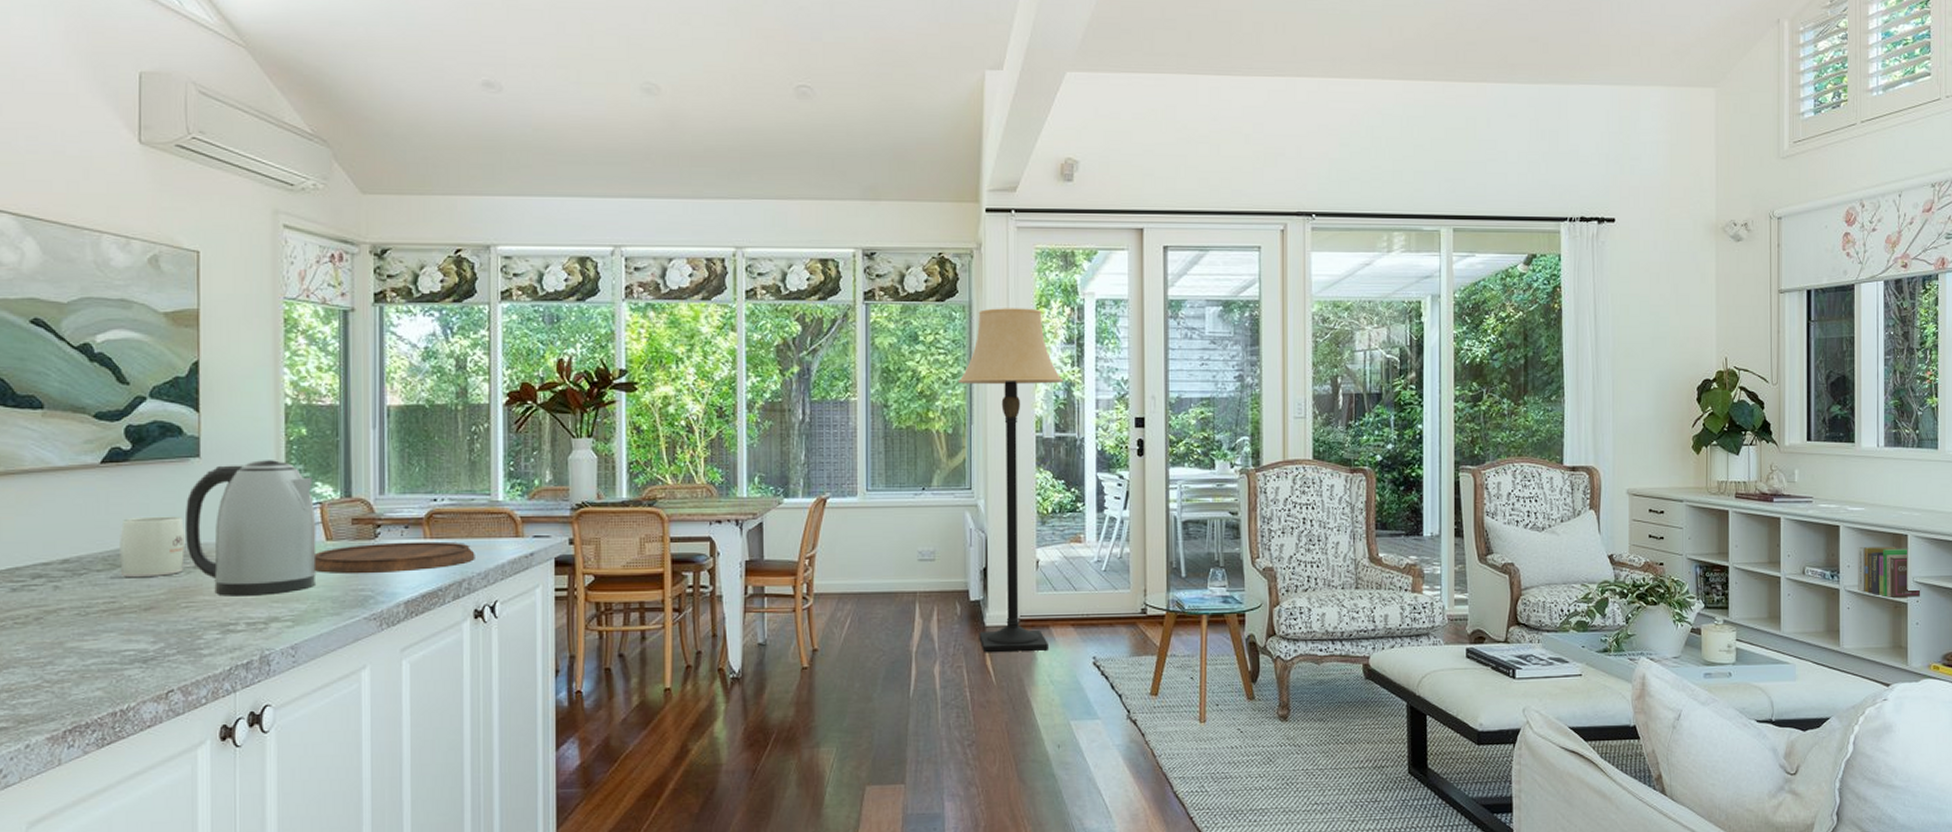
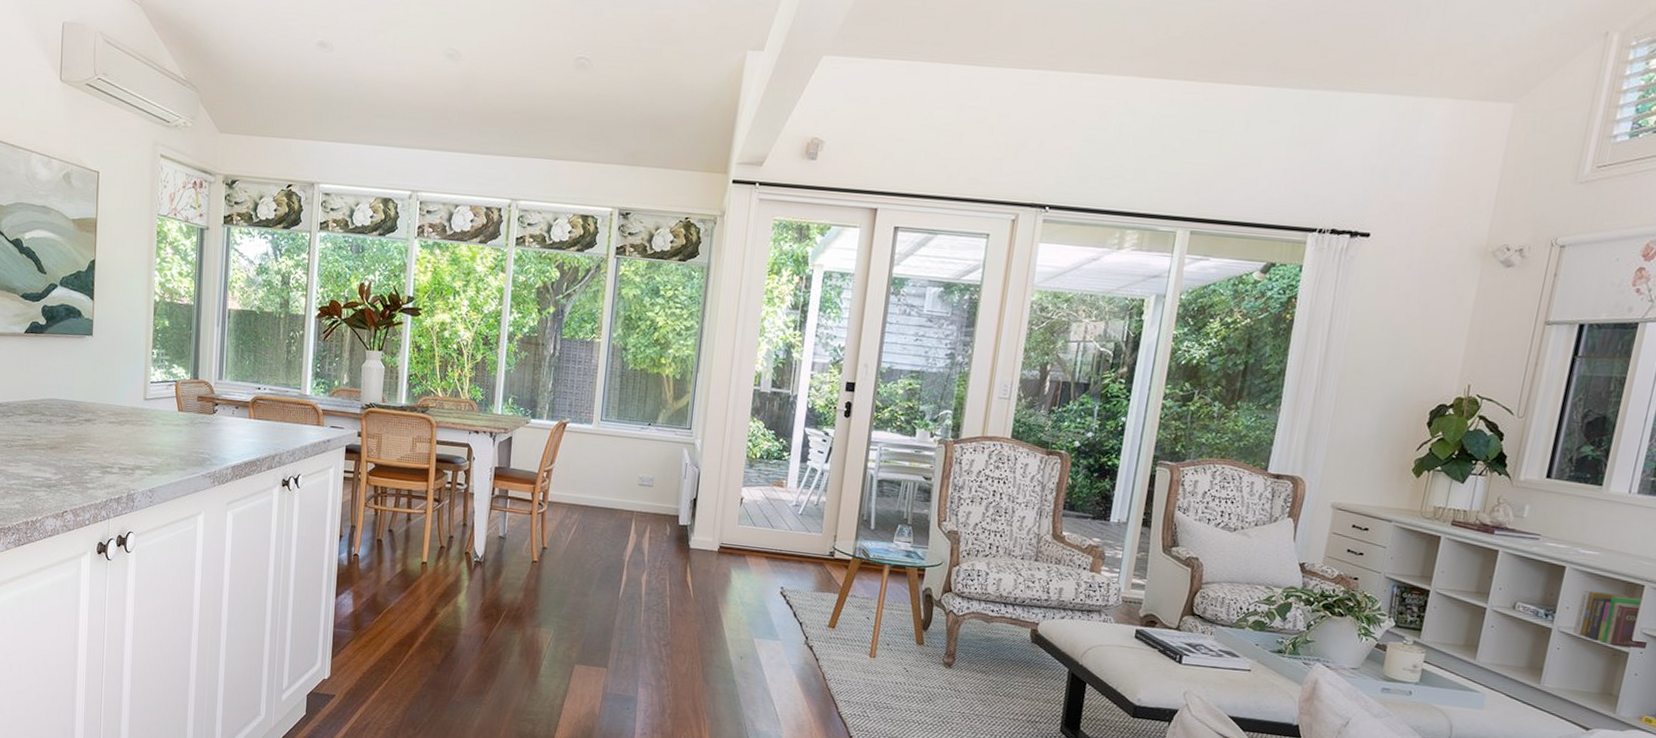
mug: present [120,516,186,578] -> none [35,377,81,425]
kettle: present [184,460,317,596] -> none [79,342,172,449]
cutting board: present [313,541,475,575] -> none [168,417,286,444]
lamp: present [957,308,1064,652] -> none [683,271,785,576]

